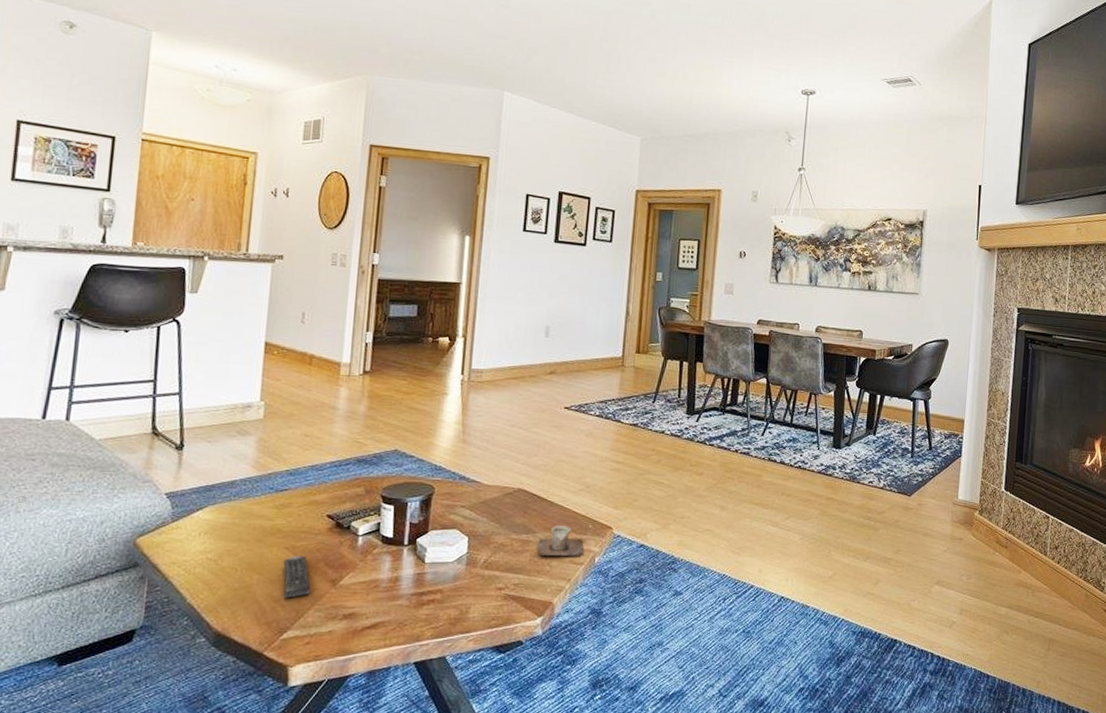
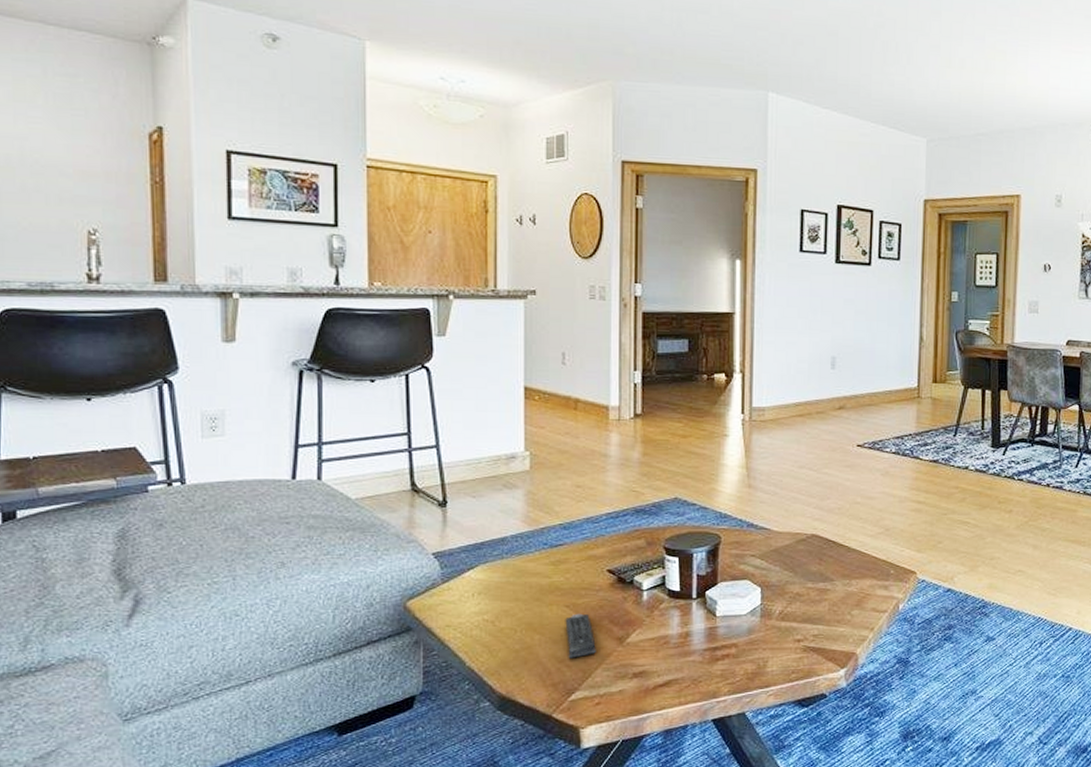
cup: present [537,526,584,557] -> none [836,572,886,605]

